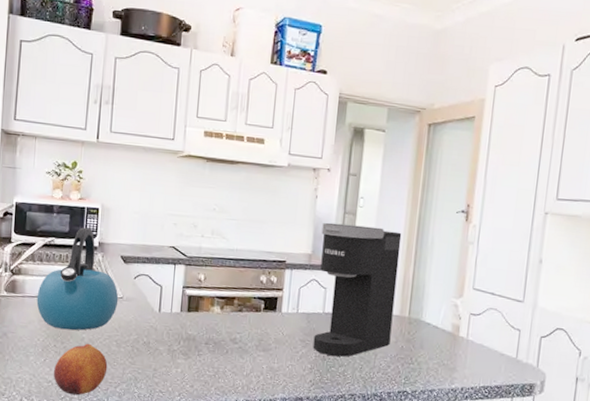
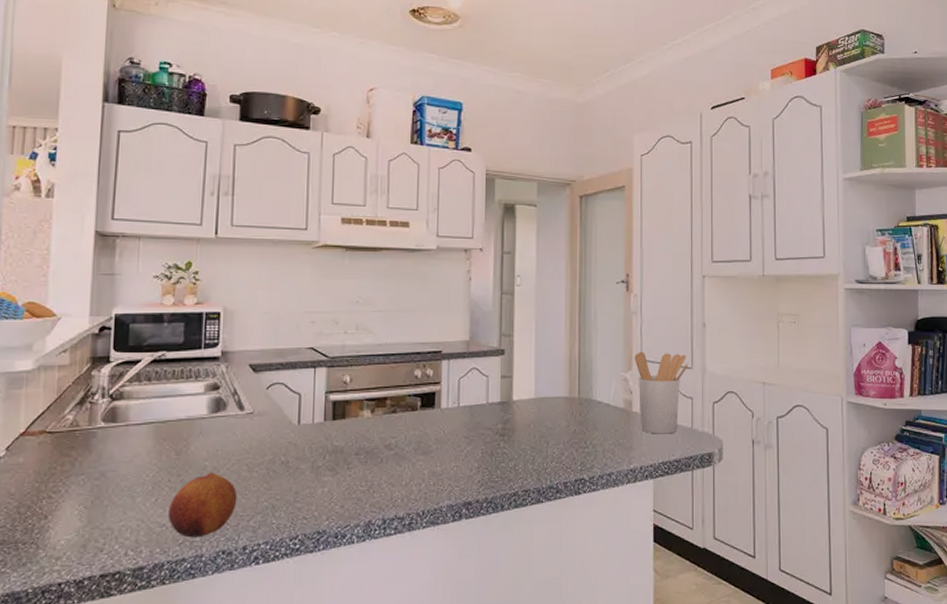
kettle: present [36,227,119,331] -> none [144,336,248,459]
coffee maker: present [313,222,402,357] -> none [478,305,563,450]
utensil holder: none [466,280,520,361] -> present [634,352,688,434]

